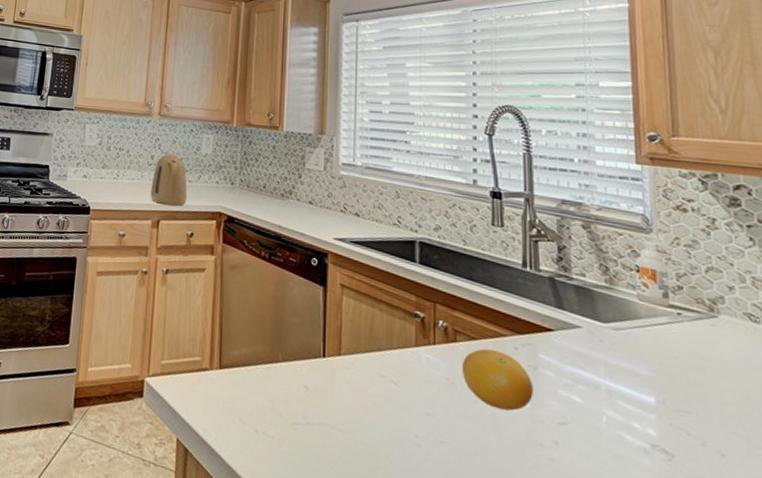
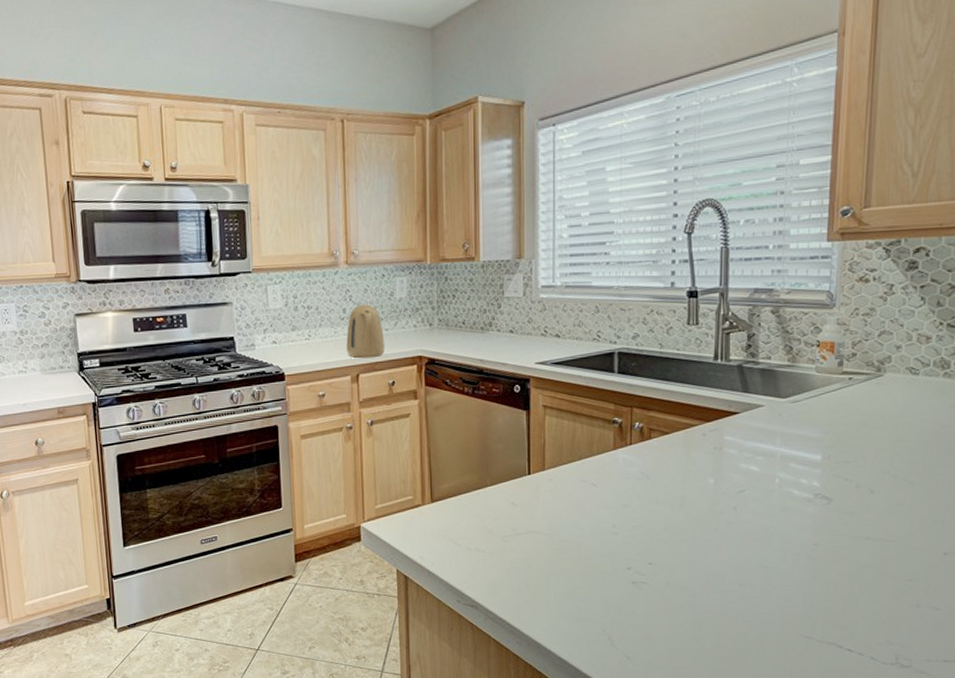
fruit: present [463,348,533,411] -> none [656,440,718,490]

